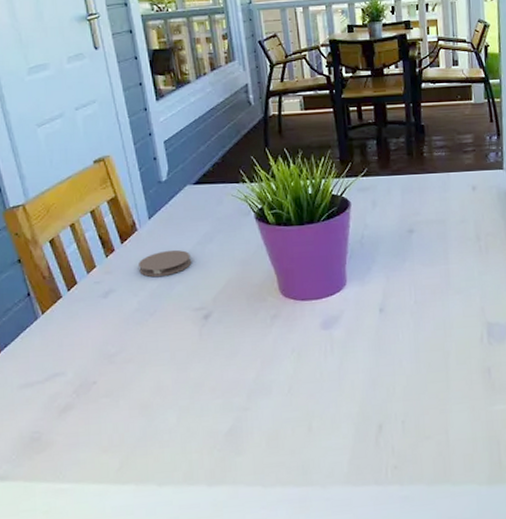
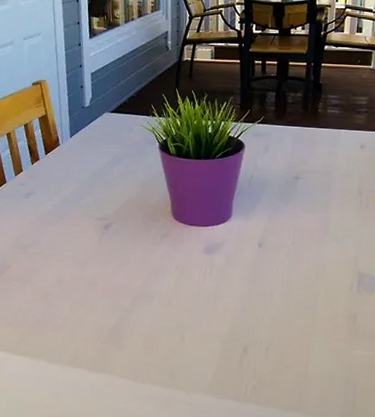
coaster: present [139,249,192,278] -> none [57,165,101,187]

